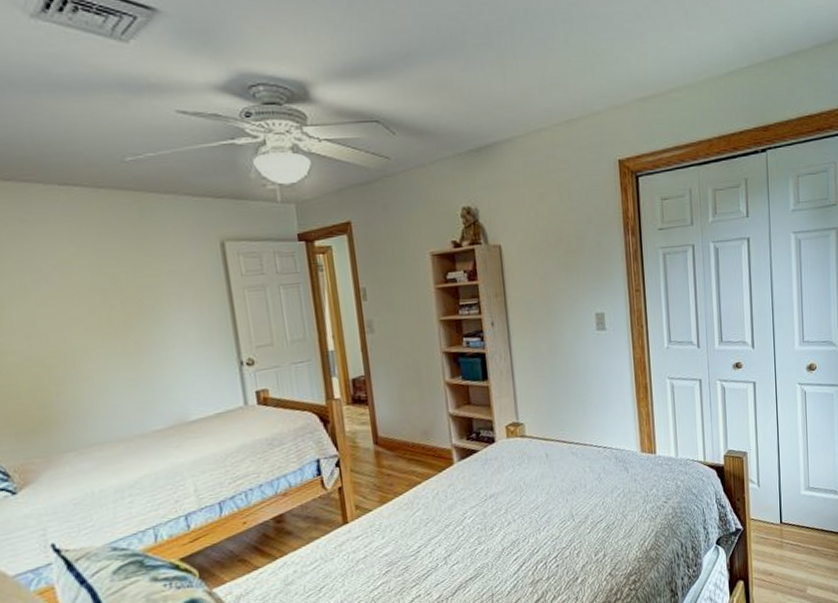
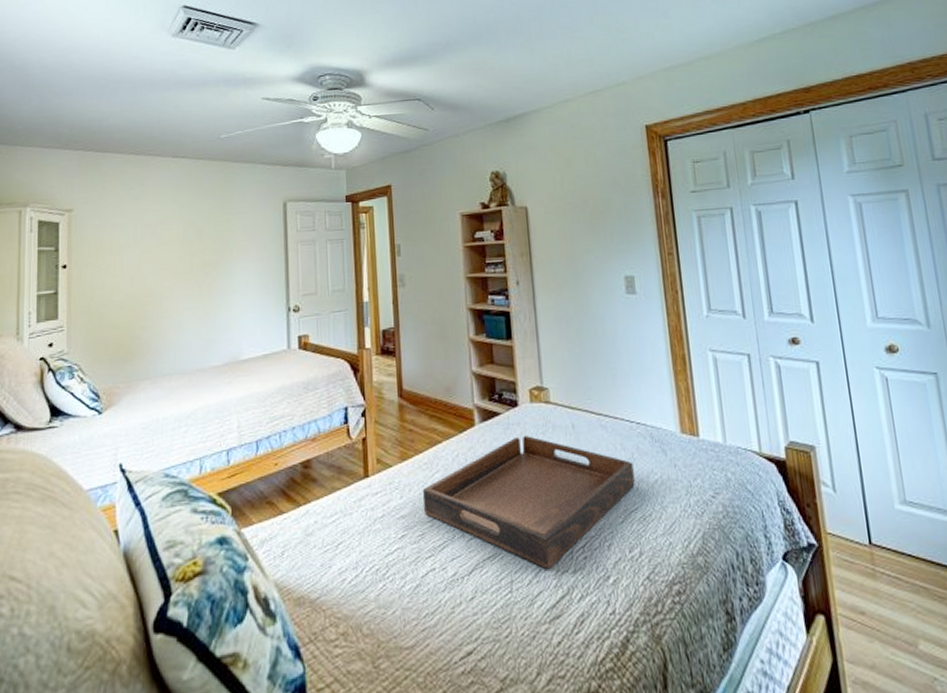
serving tray: none [405,468,601,581] -> present [423,436,635,570]

